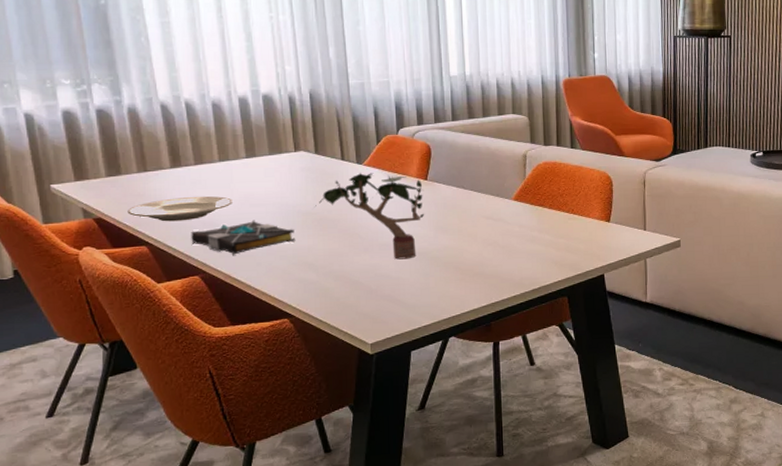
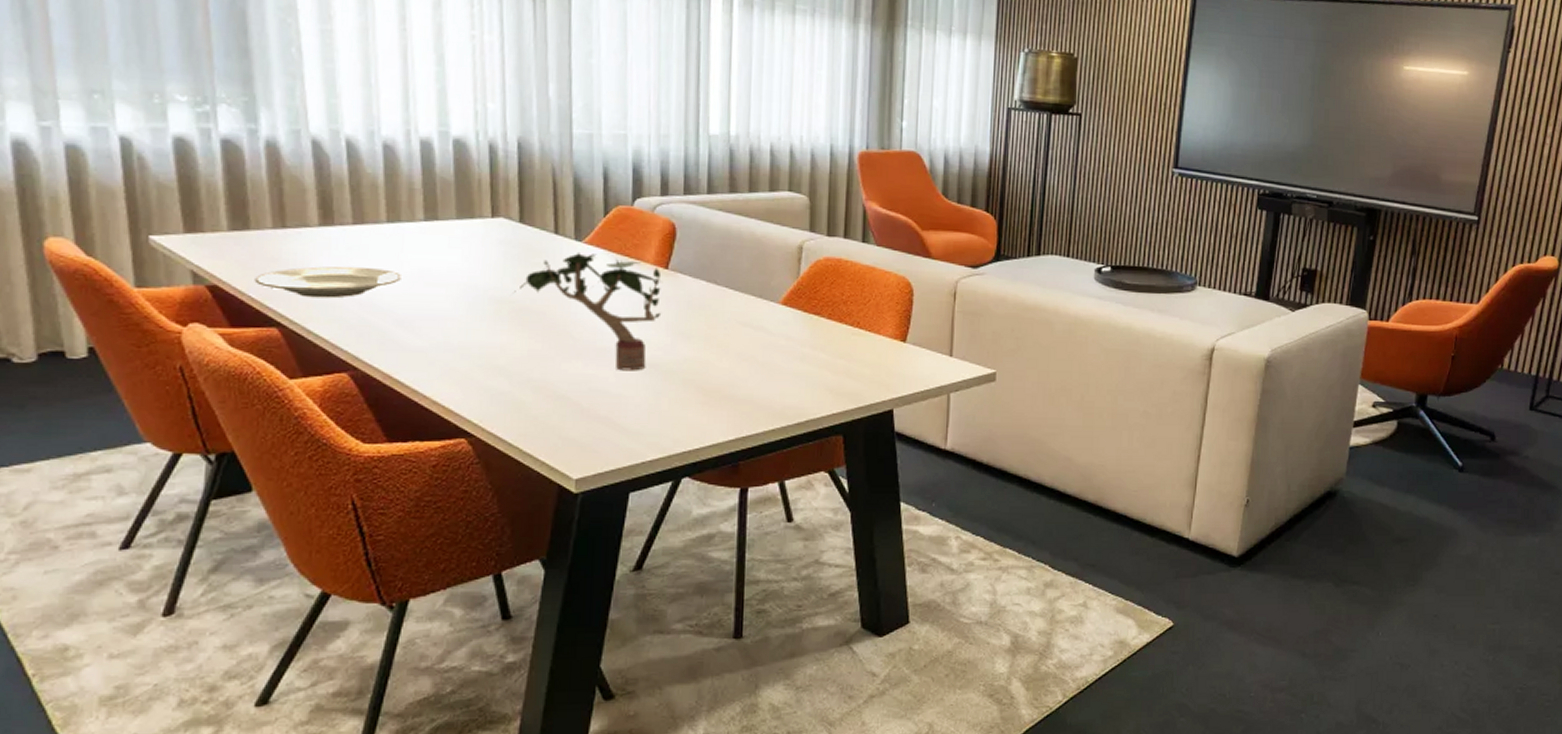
book: present [191,220,296,256] -> none [340,304,484,350]

